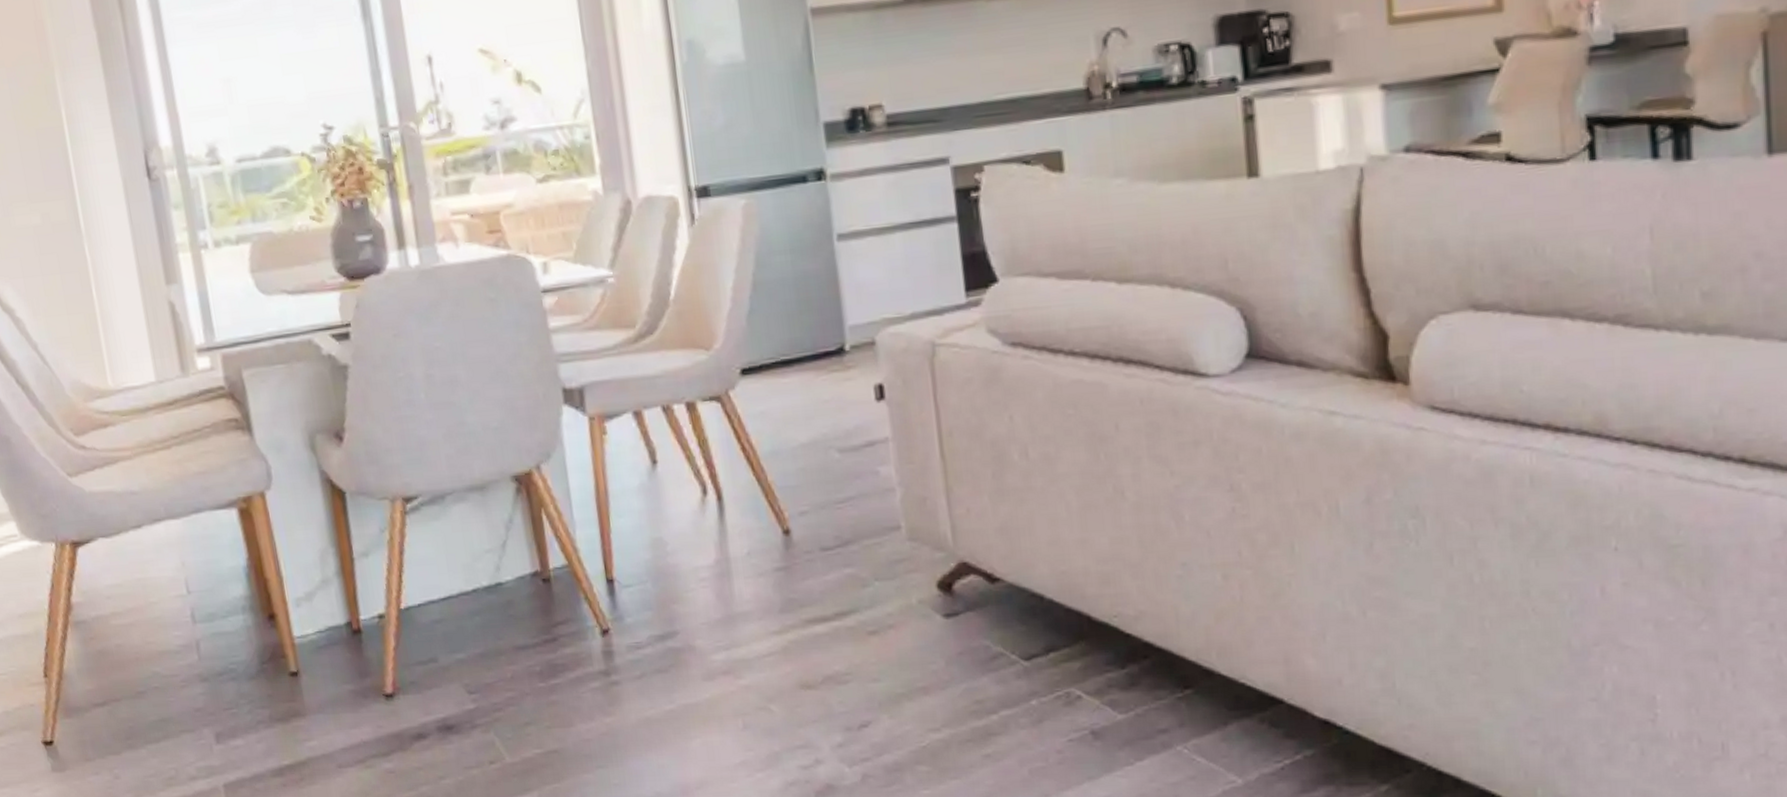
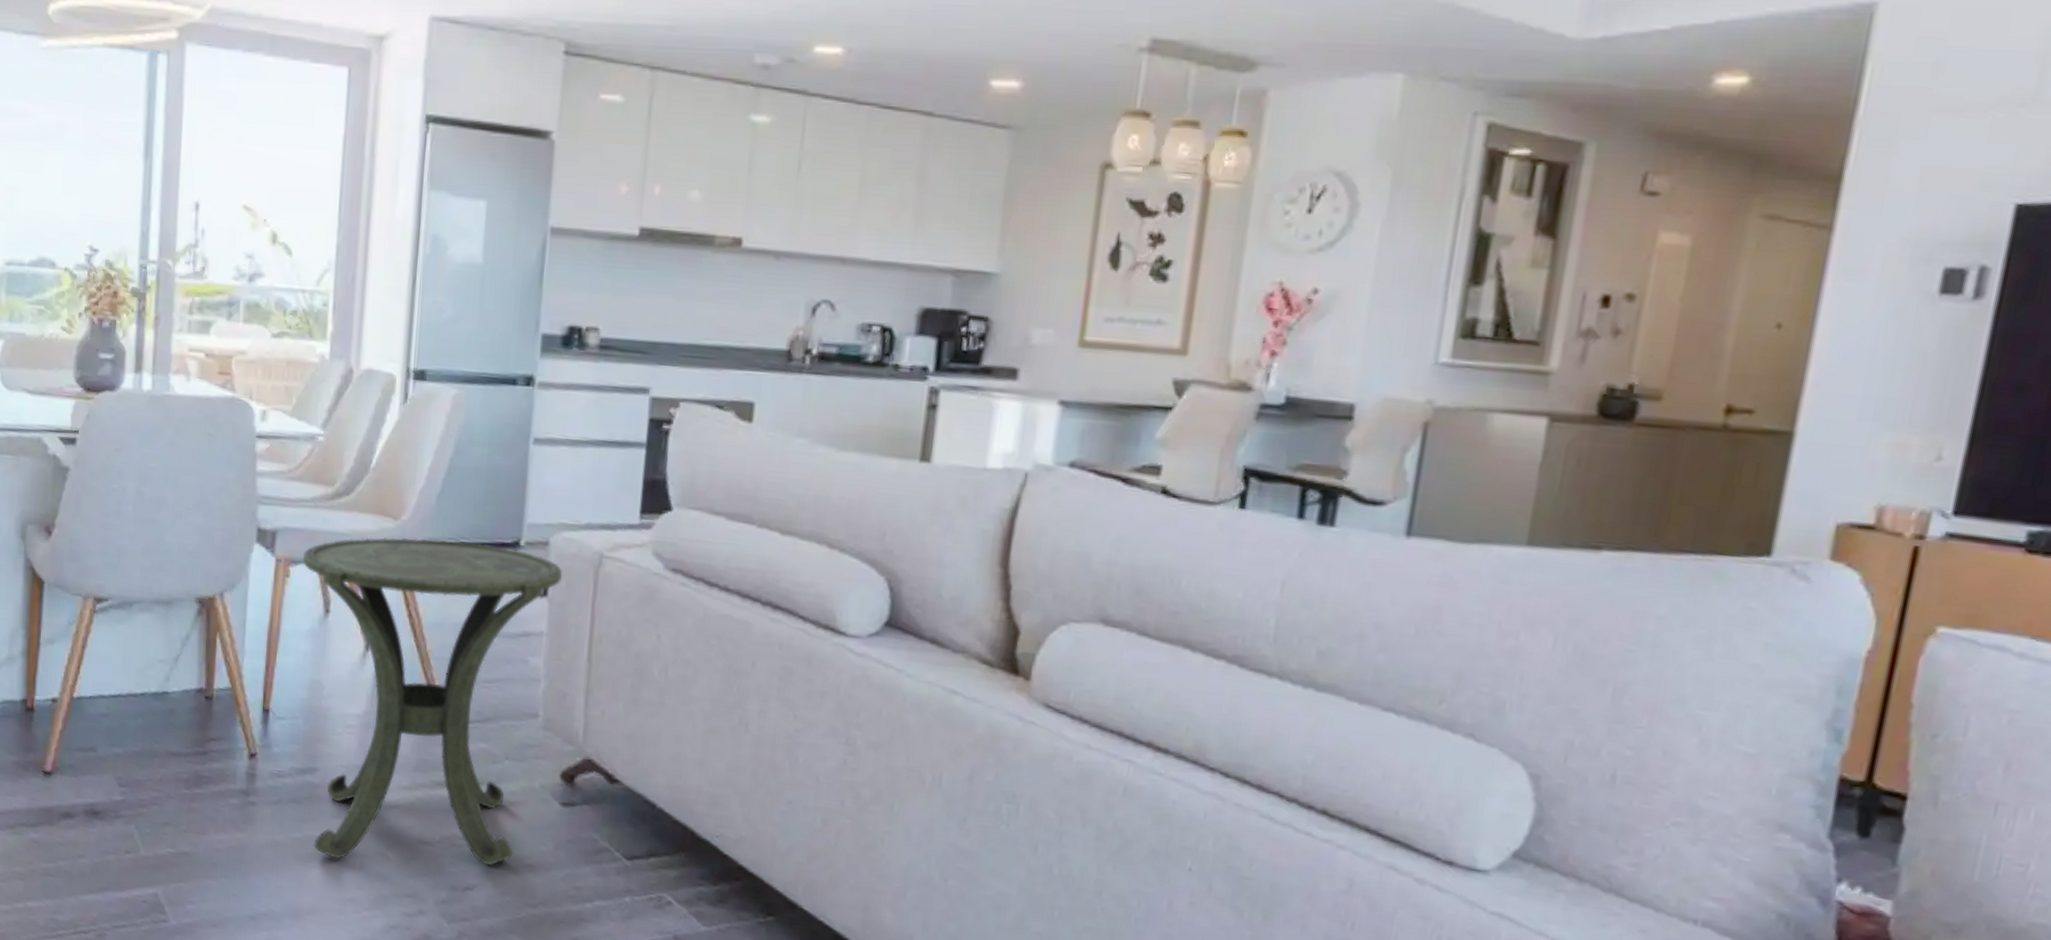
side table: none [616,356,903,724] -> present [302,537,562,866]

